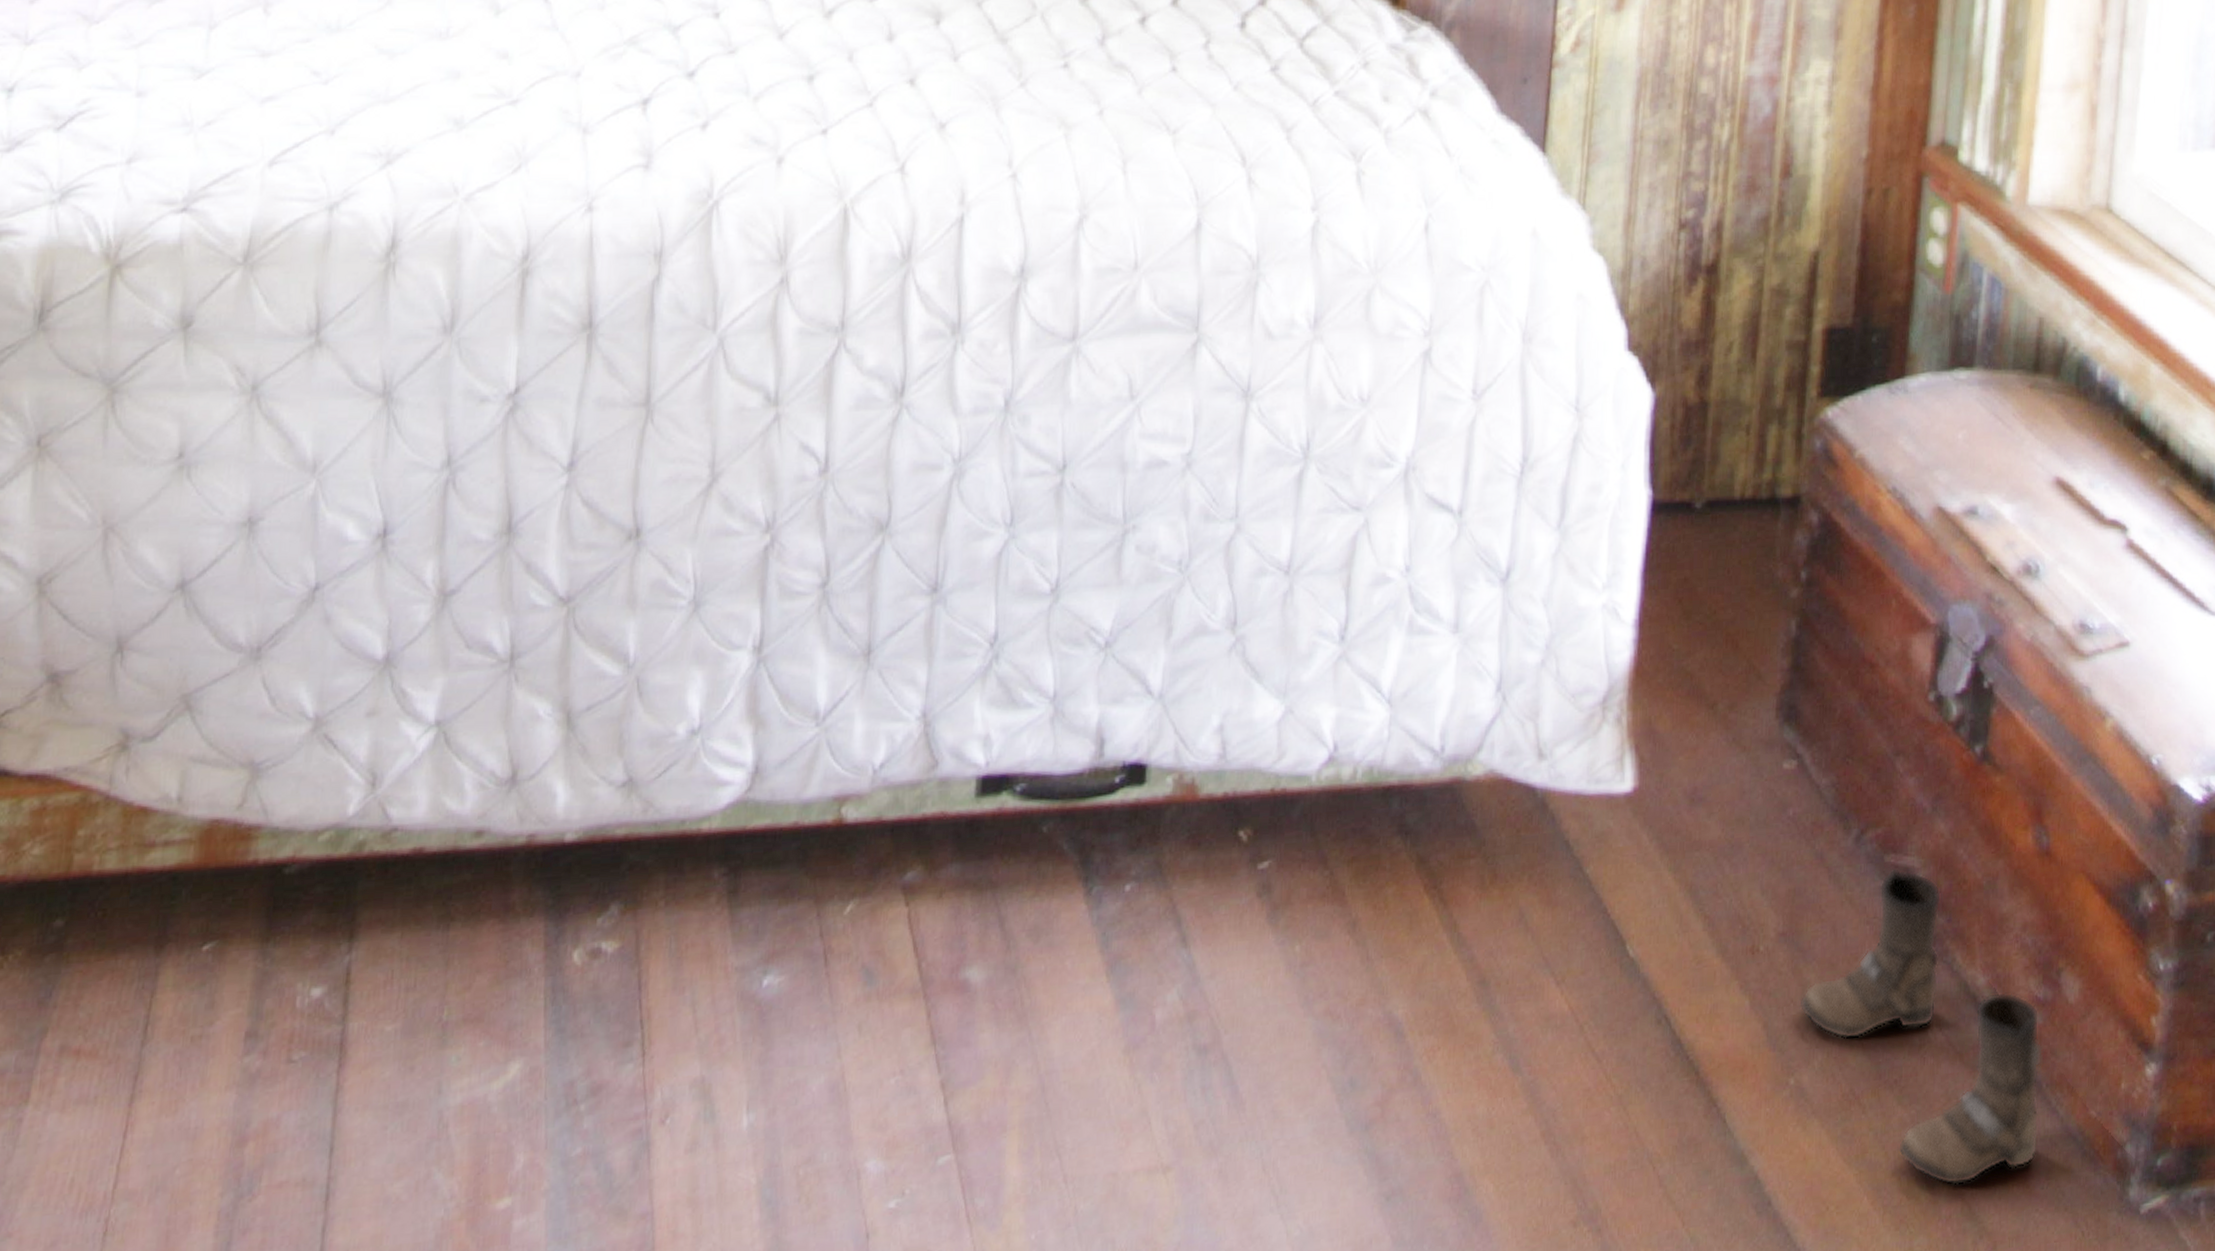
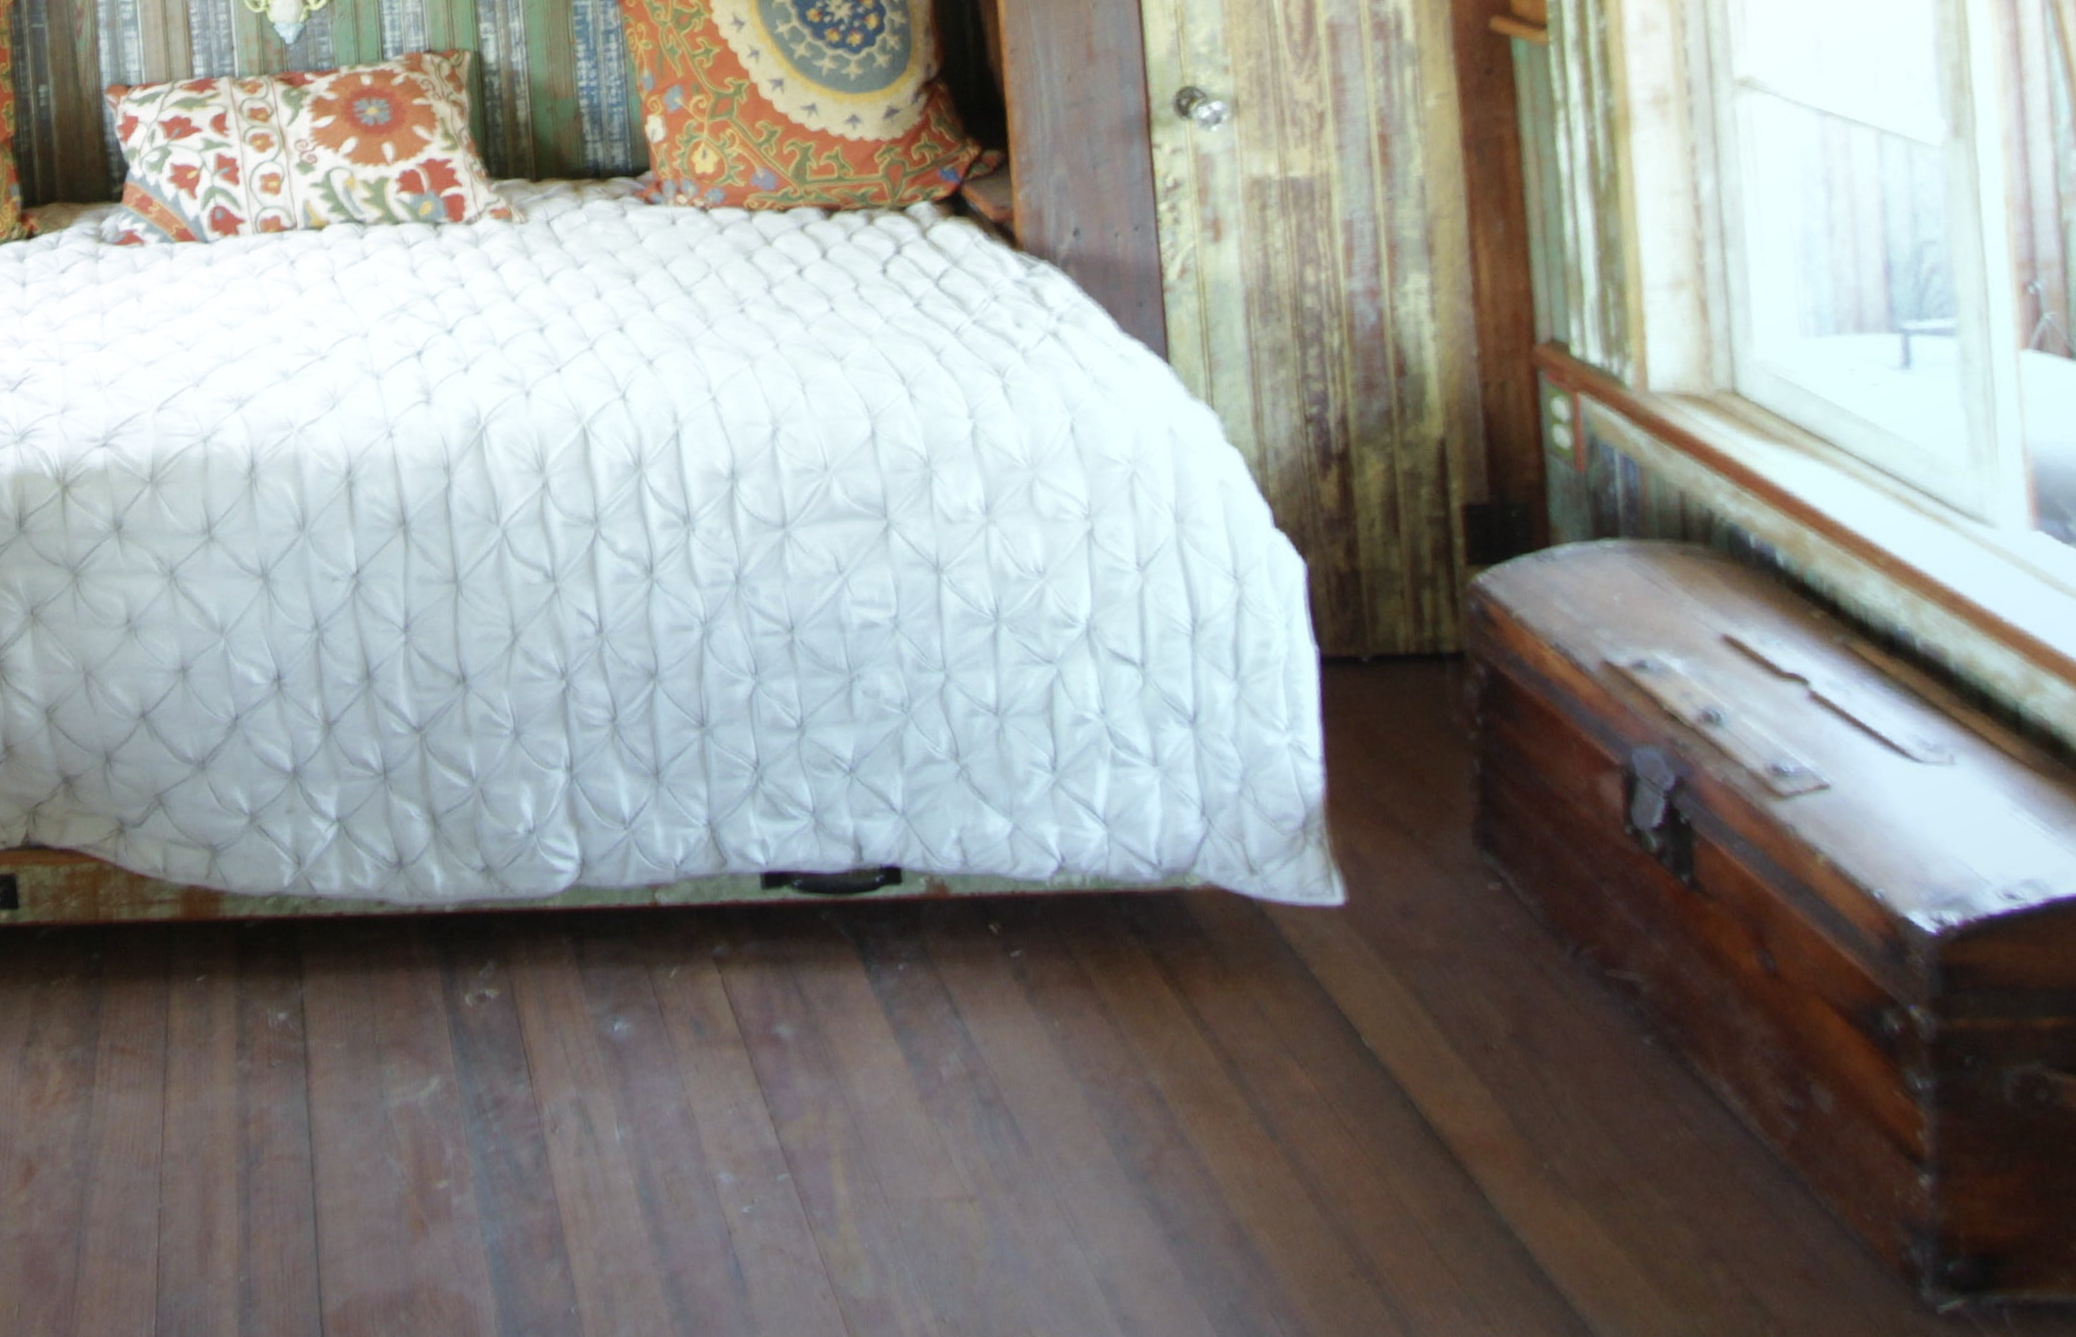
boots: present [1798,867,2043,1186] -> none [1540,981,1815,1273]

